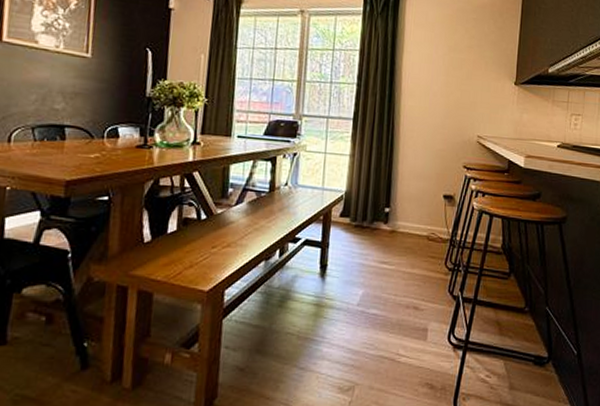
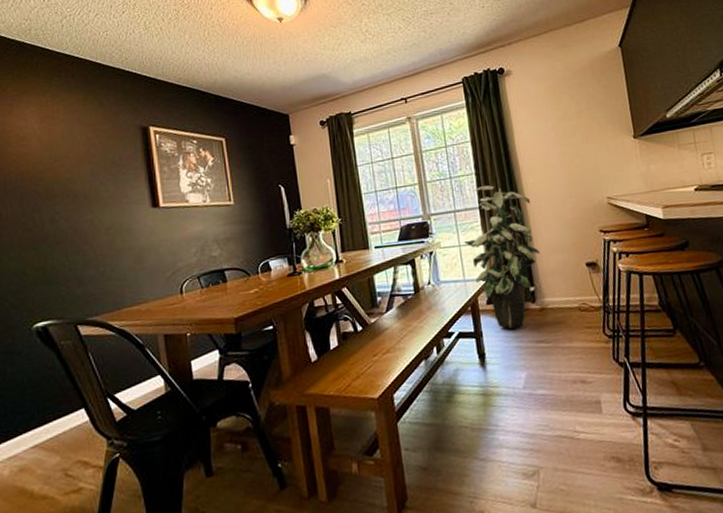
indoor plant: none [330,98,405,246] -> present [464,185,540,329]

